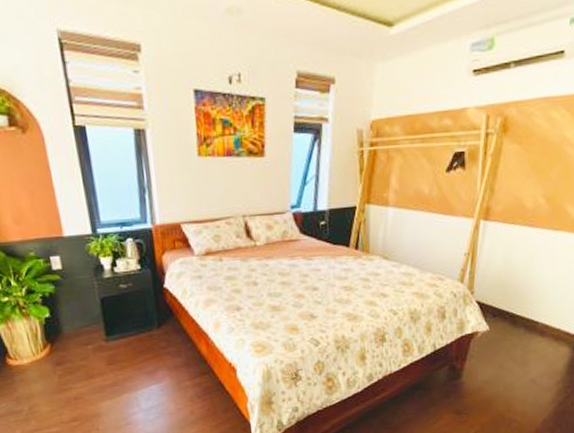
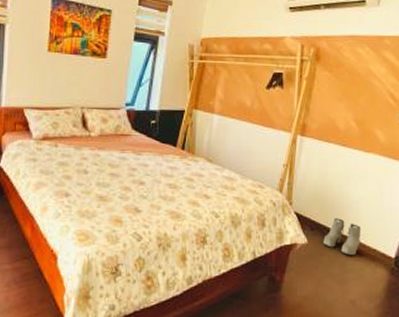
boots: none [505,302,546,338] -> present [323,218,361,256]

